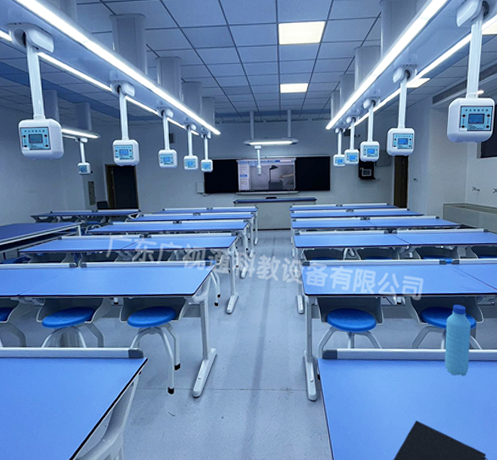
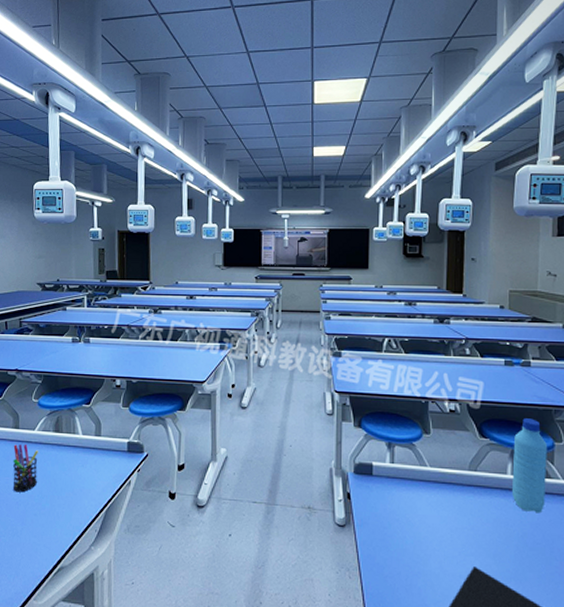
pen holder: none [22,359,48,402] -> present [12,443,38,493]

